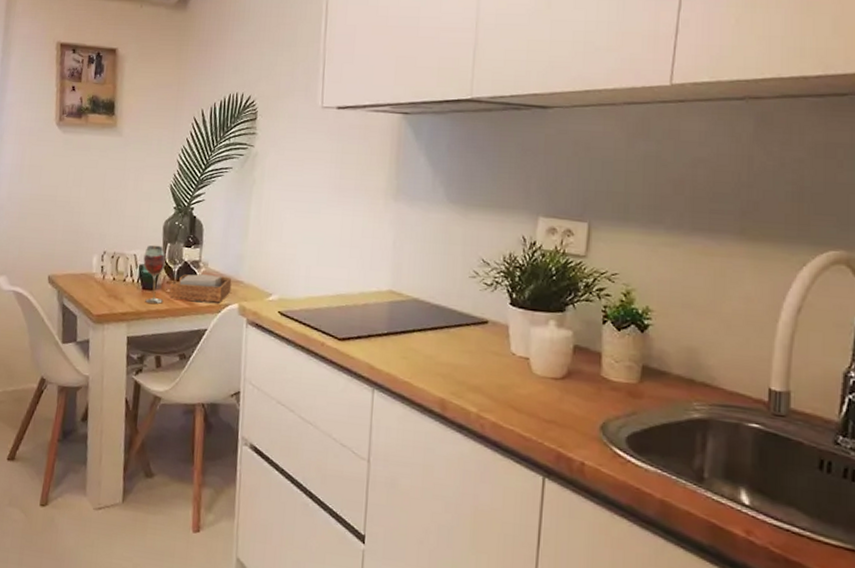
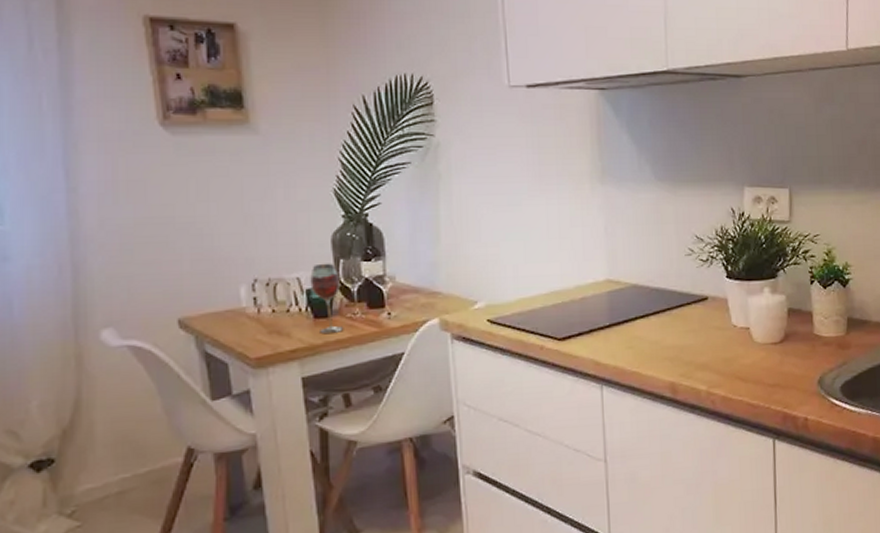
napkin holder: present [169,274,232,303] -> none [350,289,428,325]

